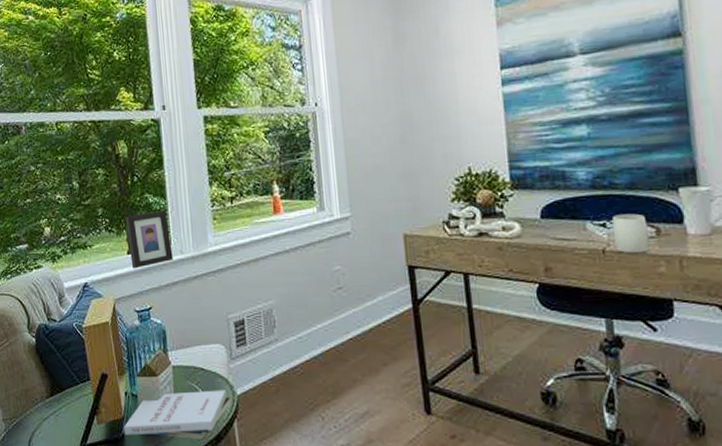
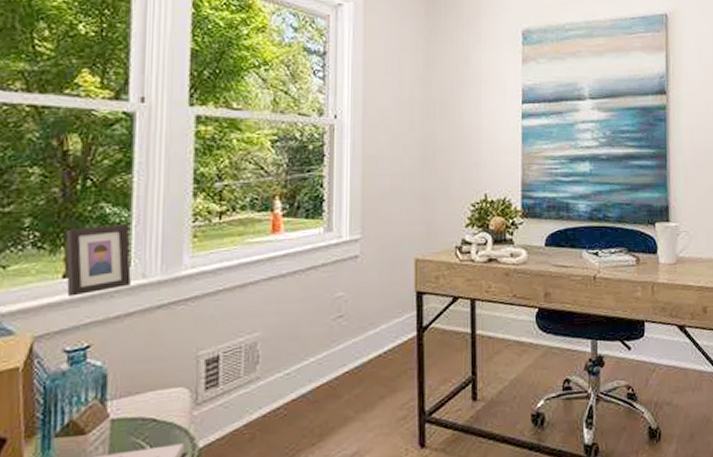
mug: present [611,213,650,254] -> none [603,244,631,280]

